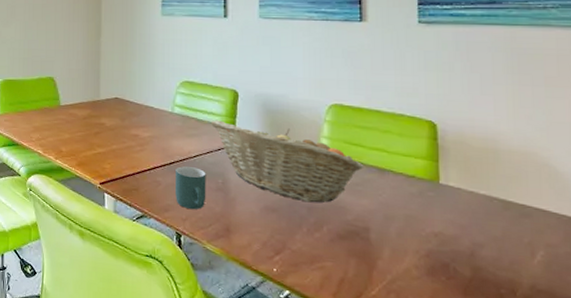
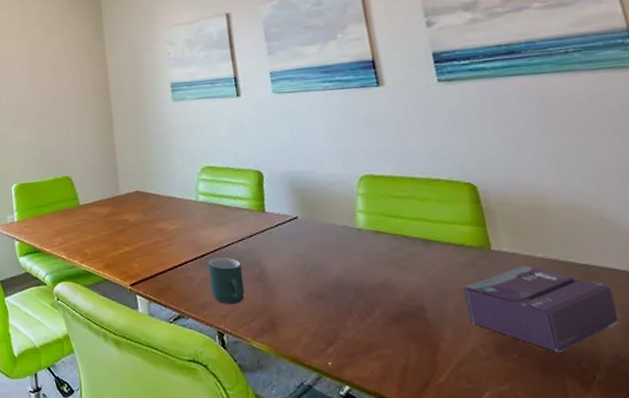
fruit basket: present [211,120,364,203] -> none [239,204,408,285]
tissue box: none [407,199,542,279] -> present [464,265,619,352]

